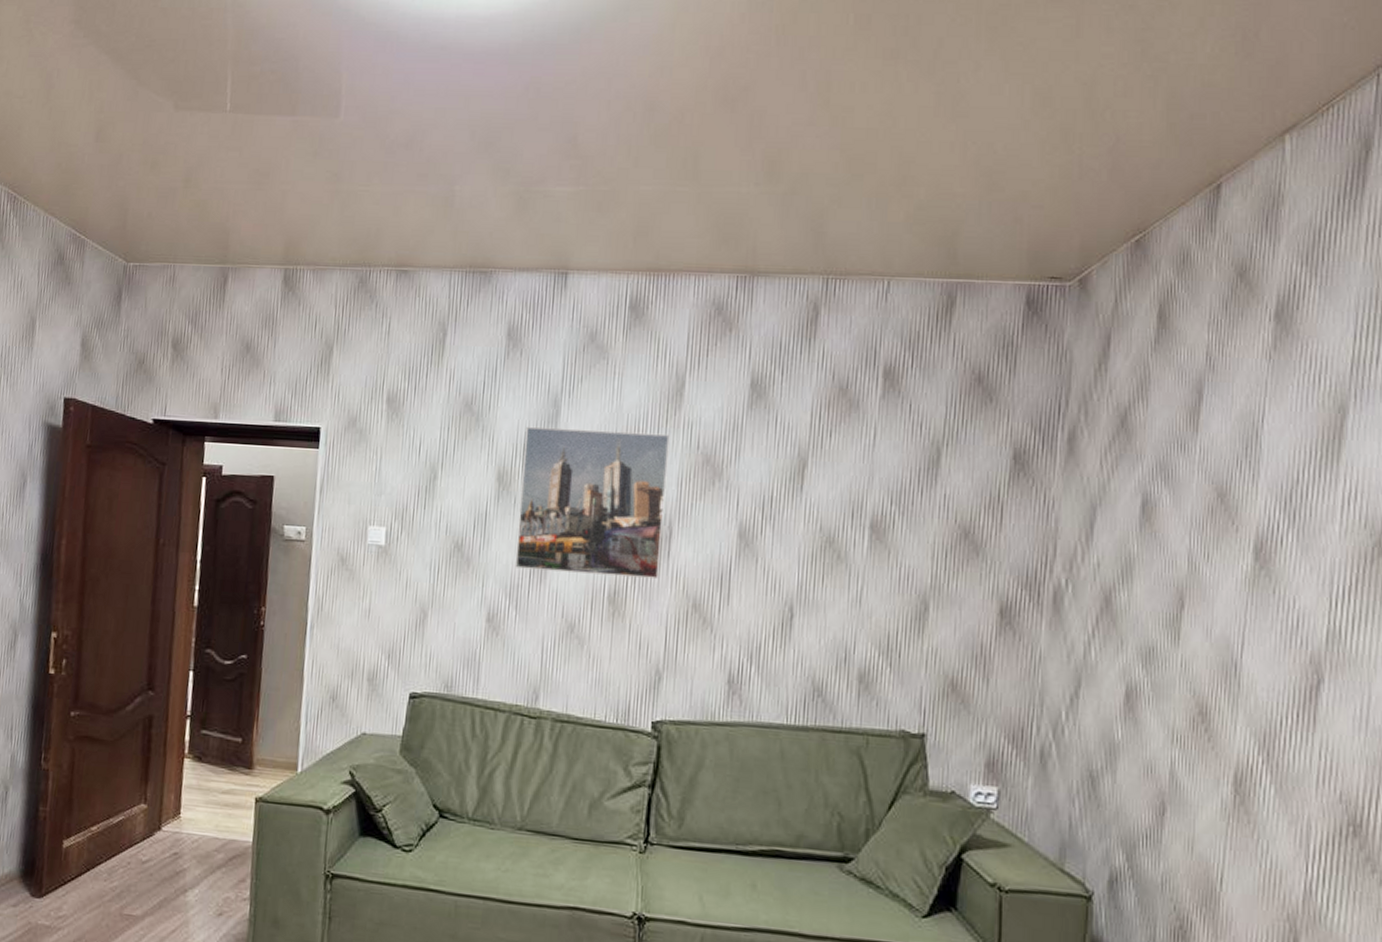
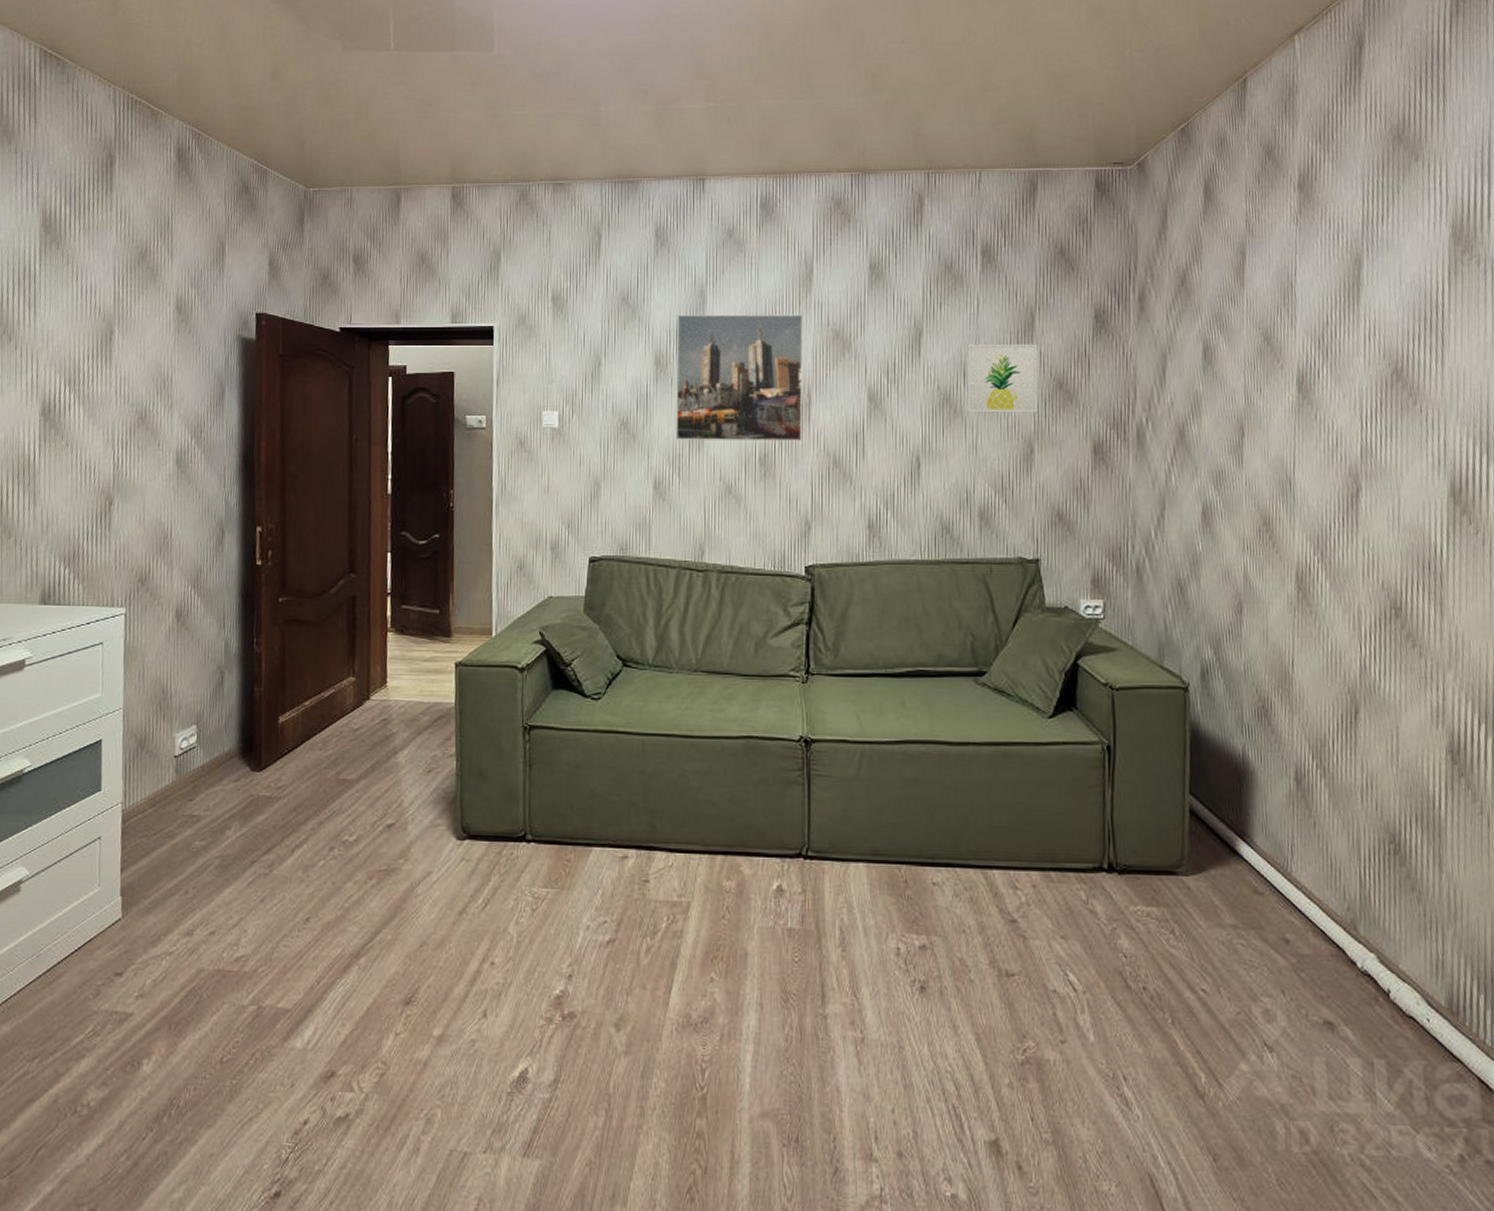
wall art: none [851,479,943,565] -> present [966,343,1039,413]

